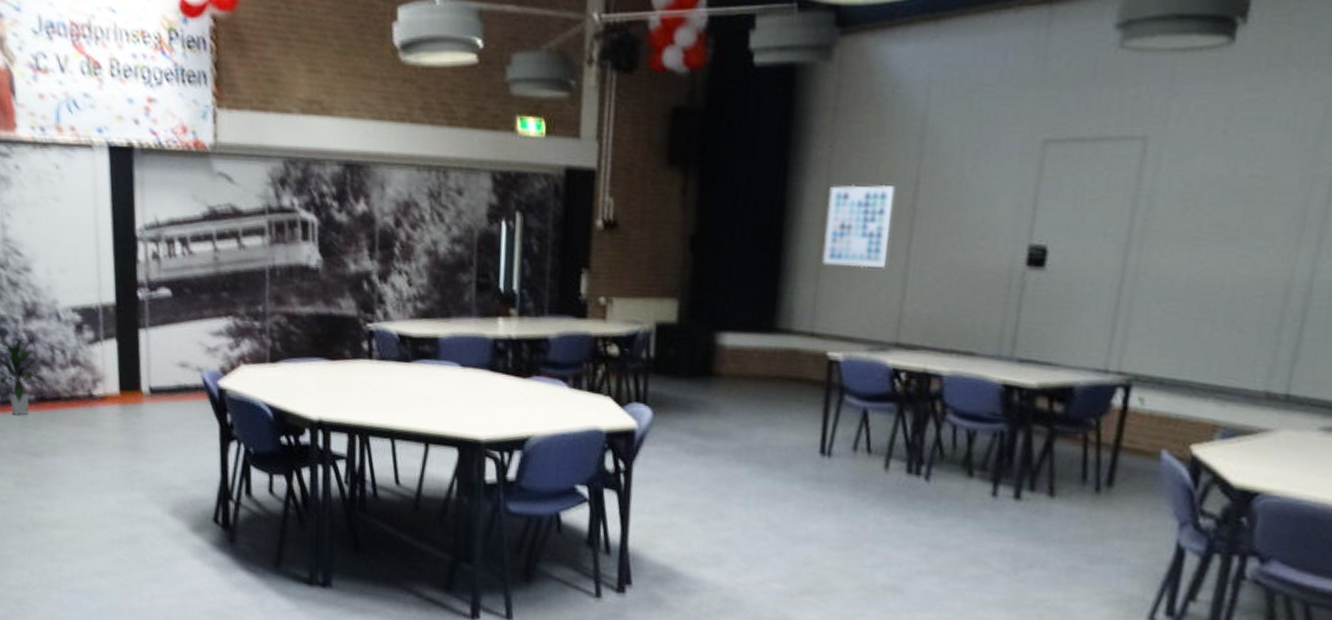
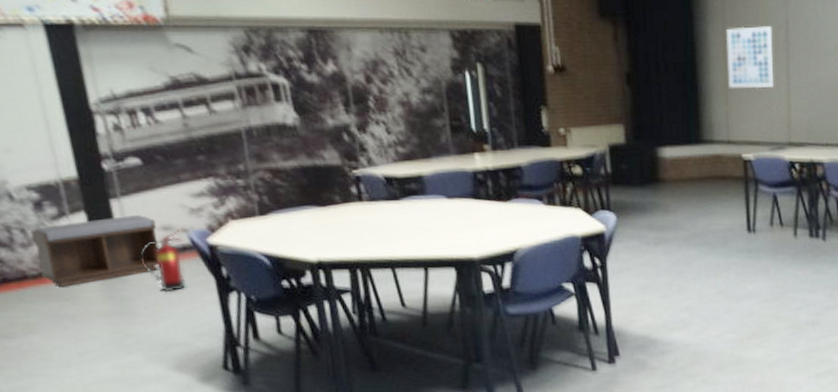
bench: none [69,348,175,413] -> present [30,215,159,288]
fire extinguisher: none [157,368,197,433] -> present [140,230,186,293]

